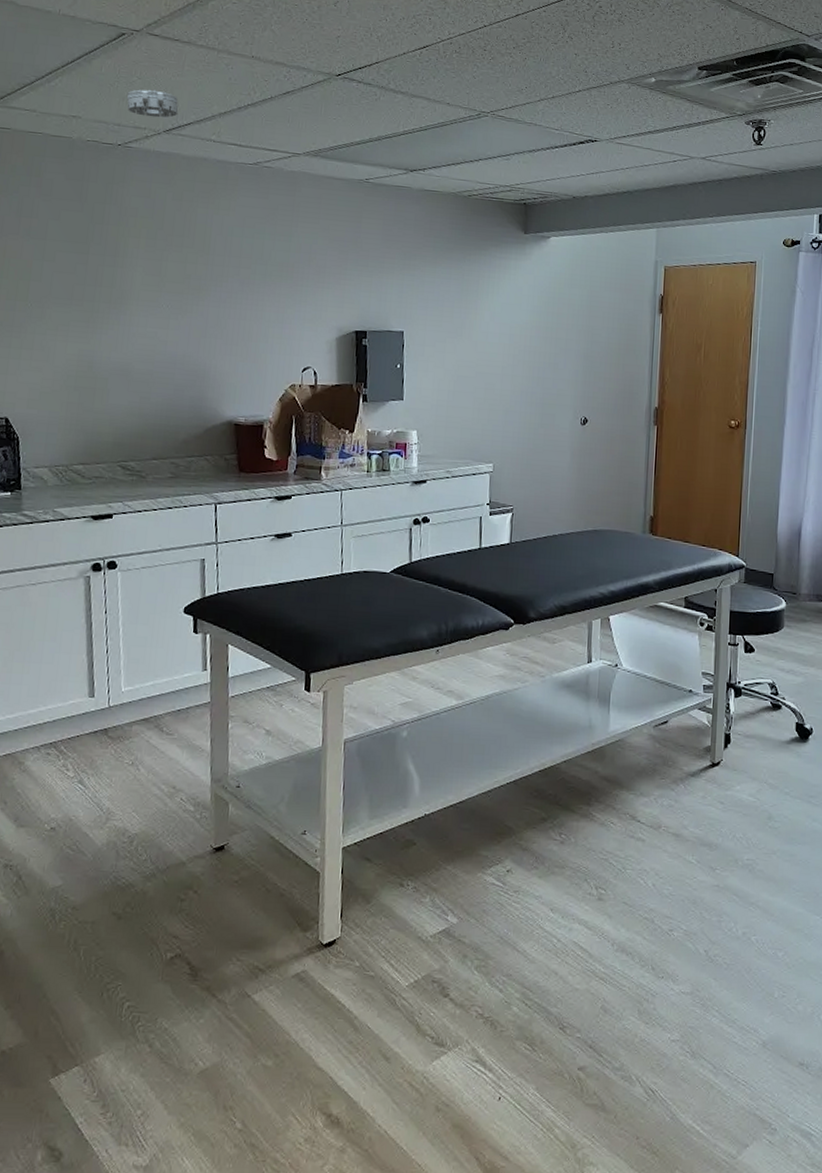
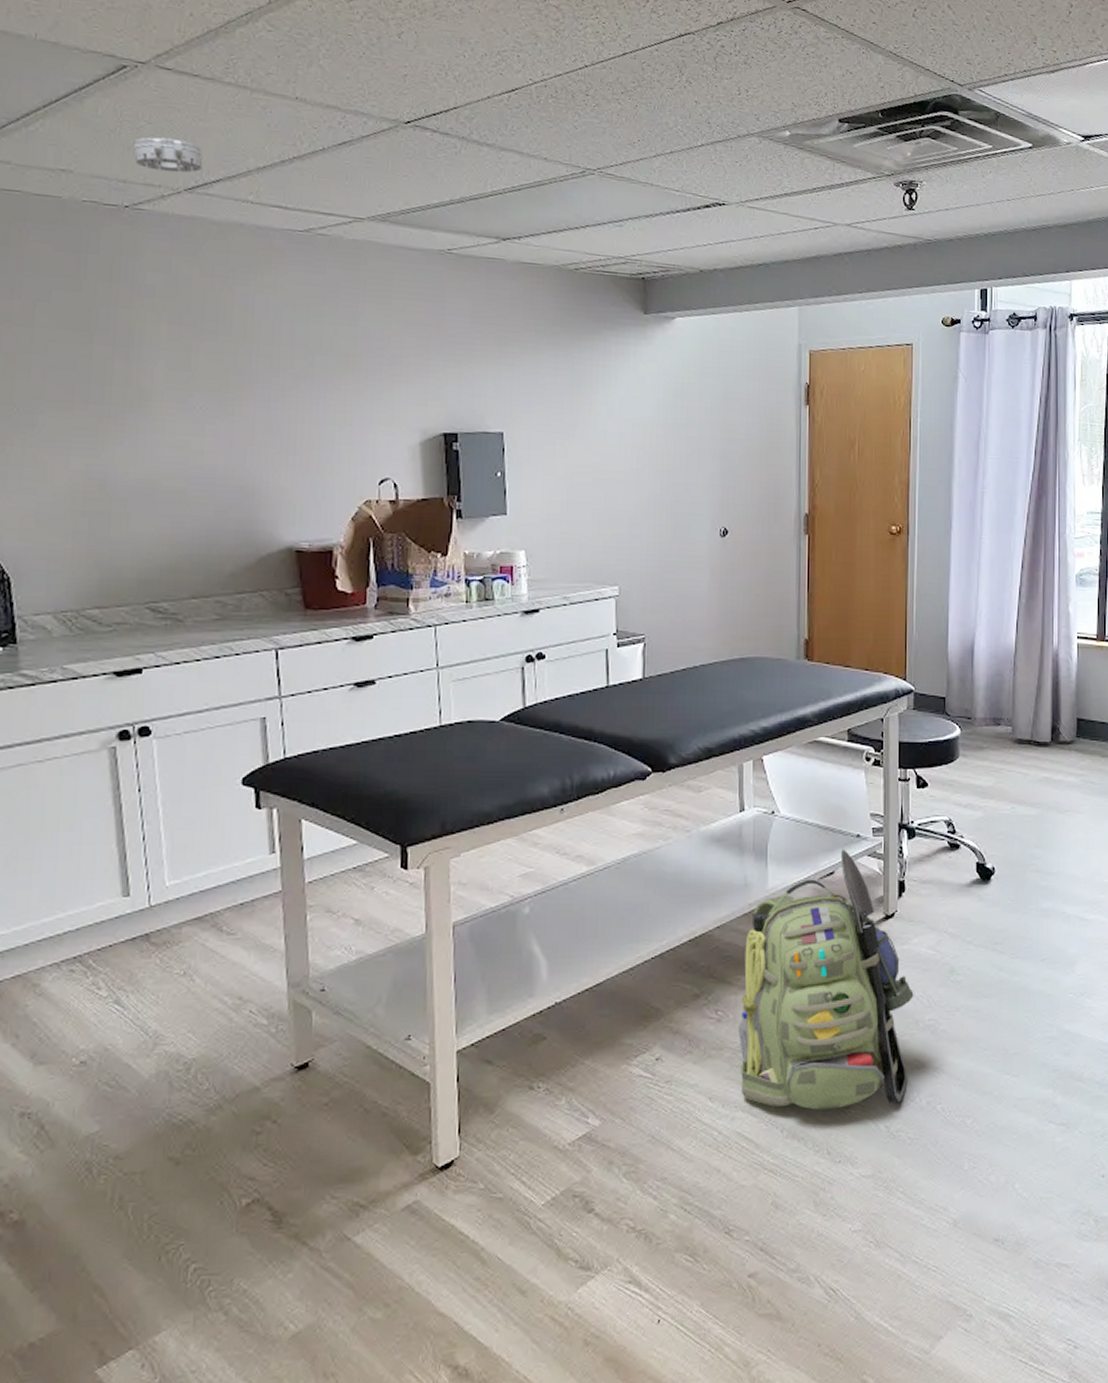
backpack: none [578,702,735,931] -> present [738,849,914,1110]

